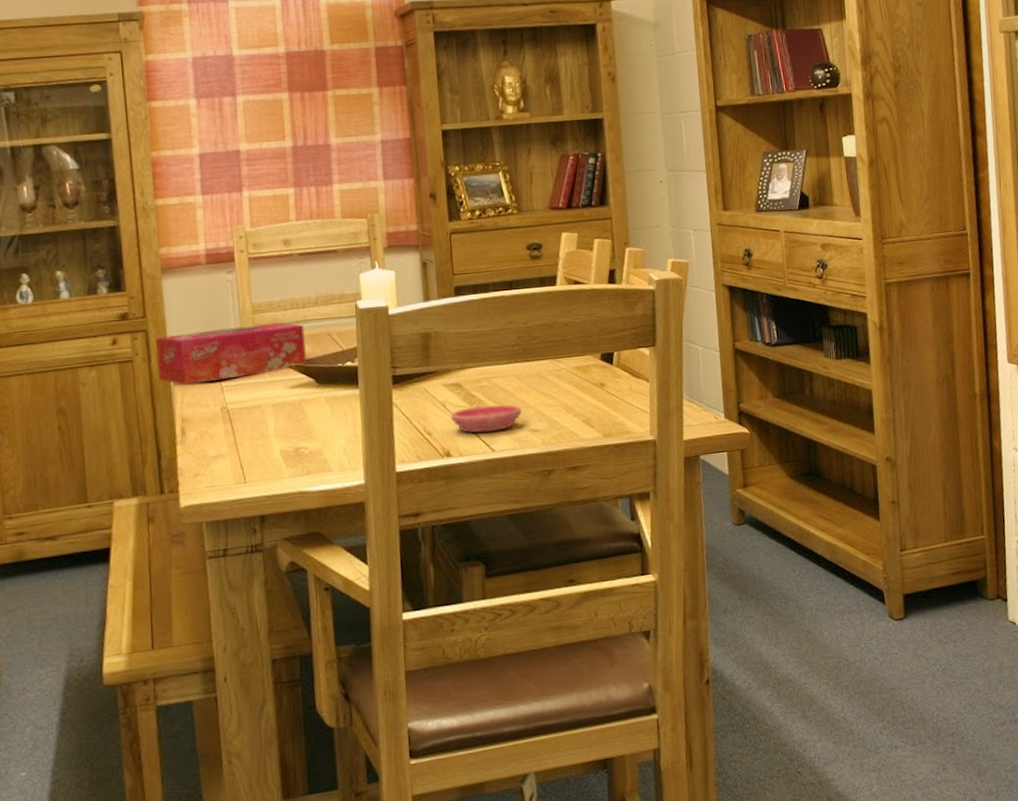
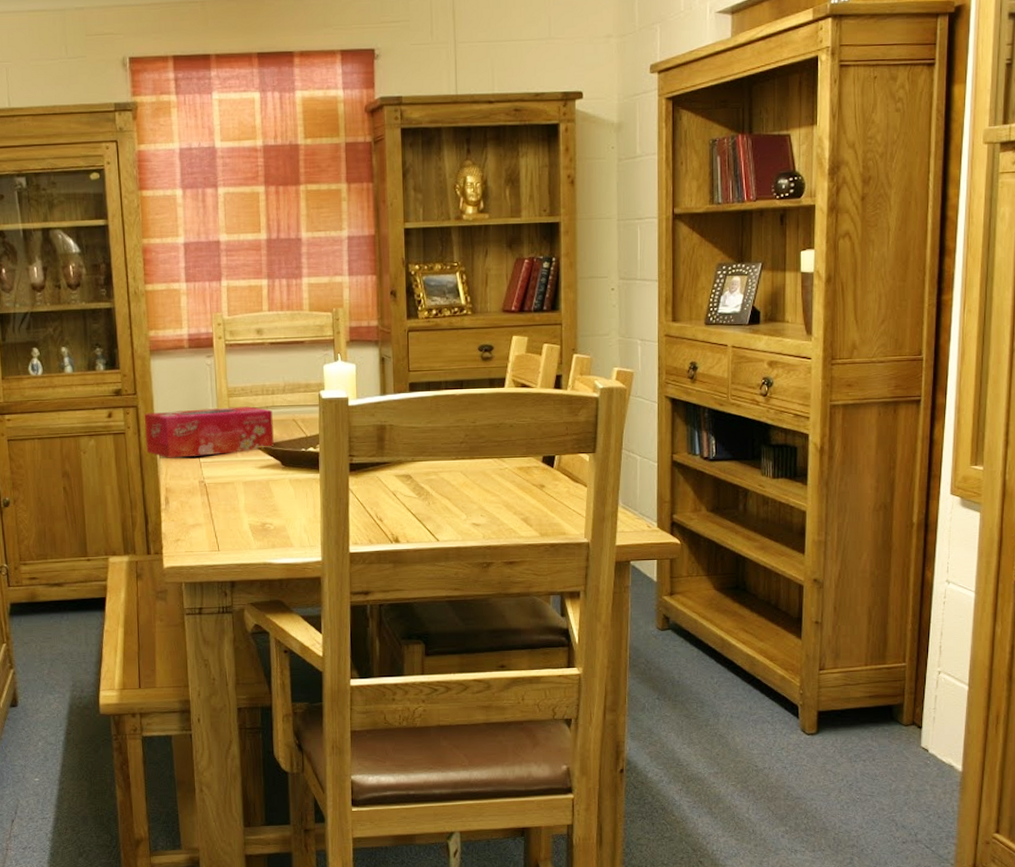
saucer: present [451,404,521,433] -> none [401,497,465,523]

